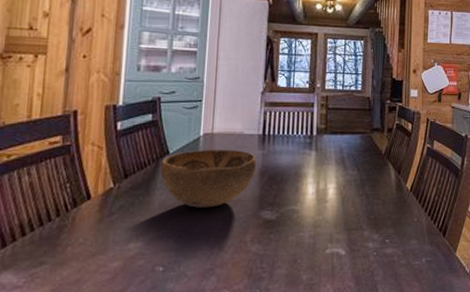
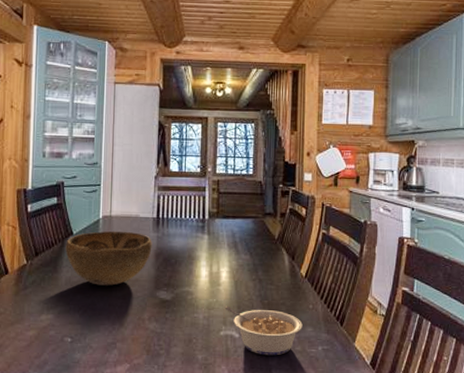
legume: none [332,223,408,271] -> present [226,306,303,356]

